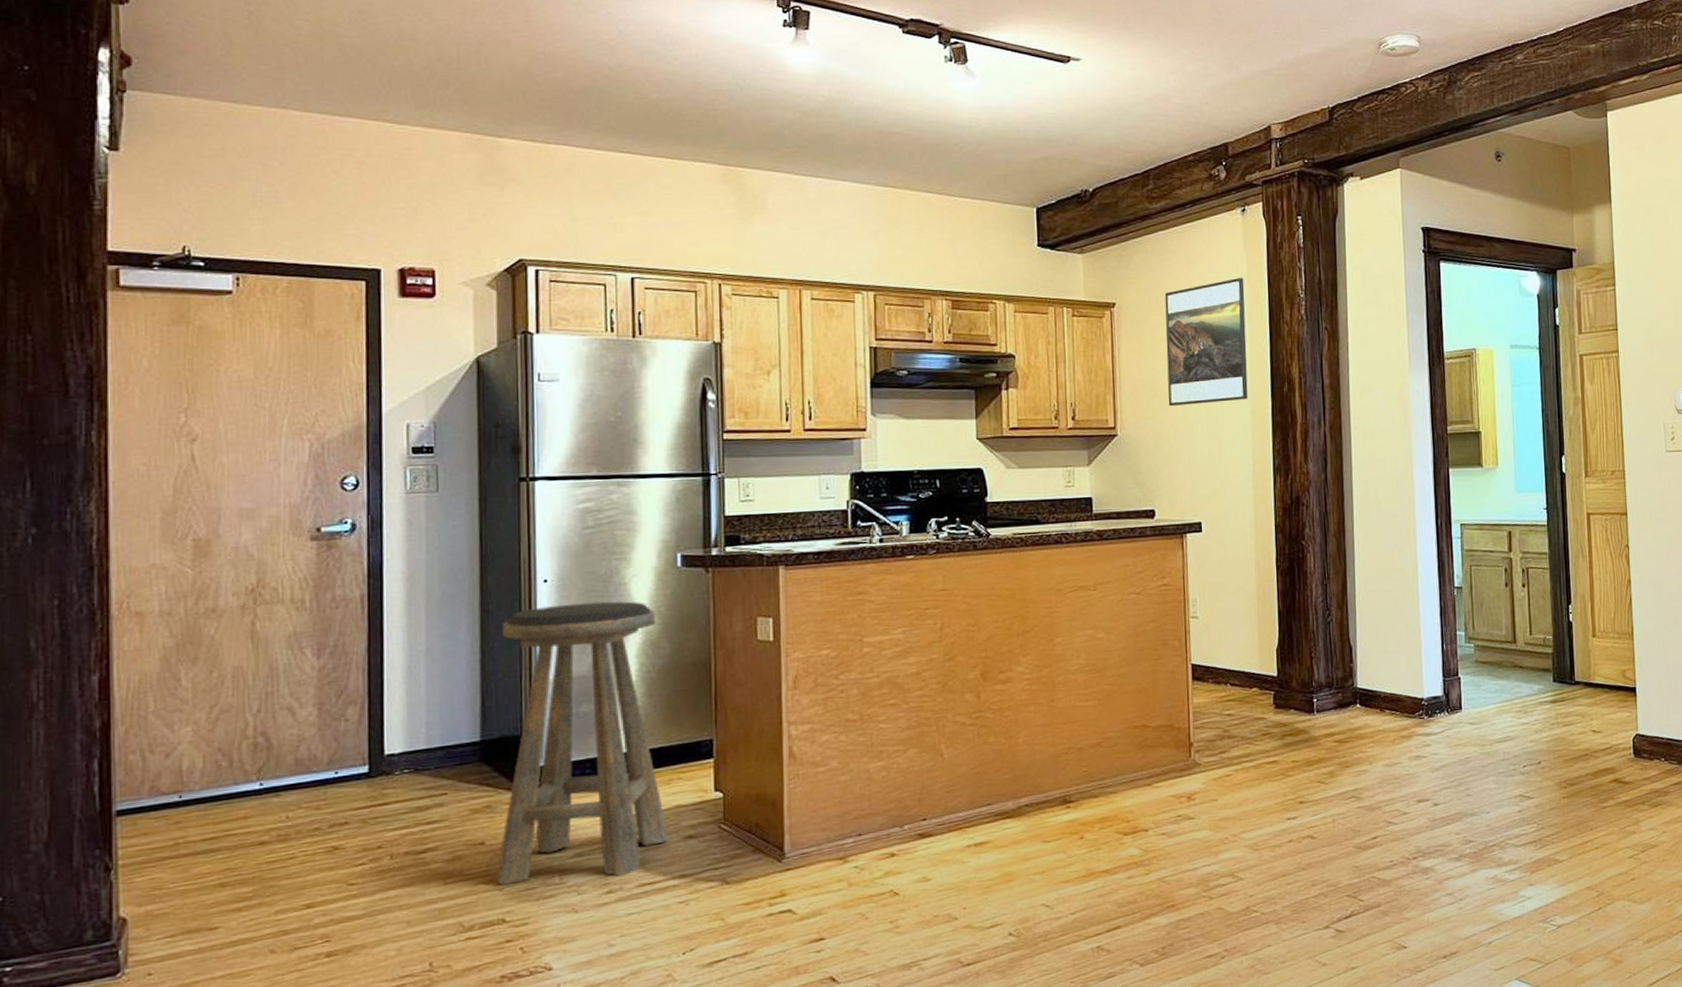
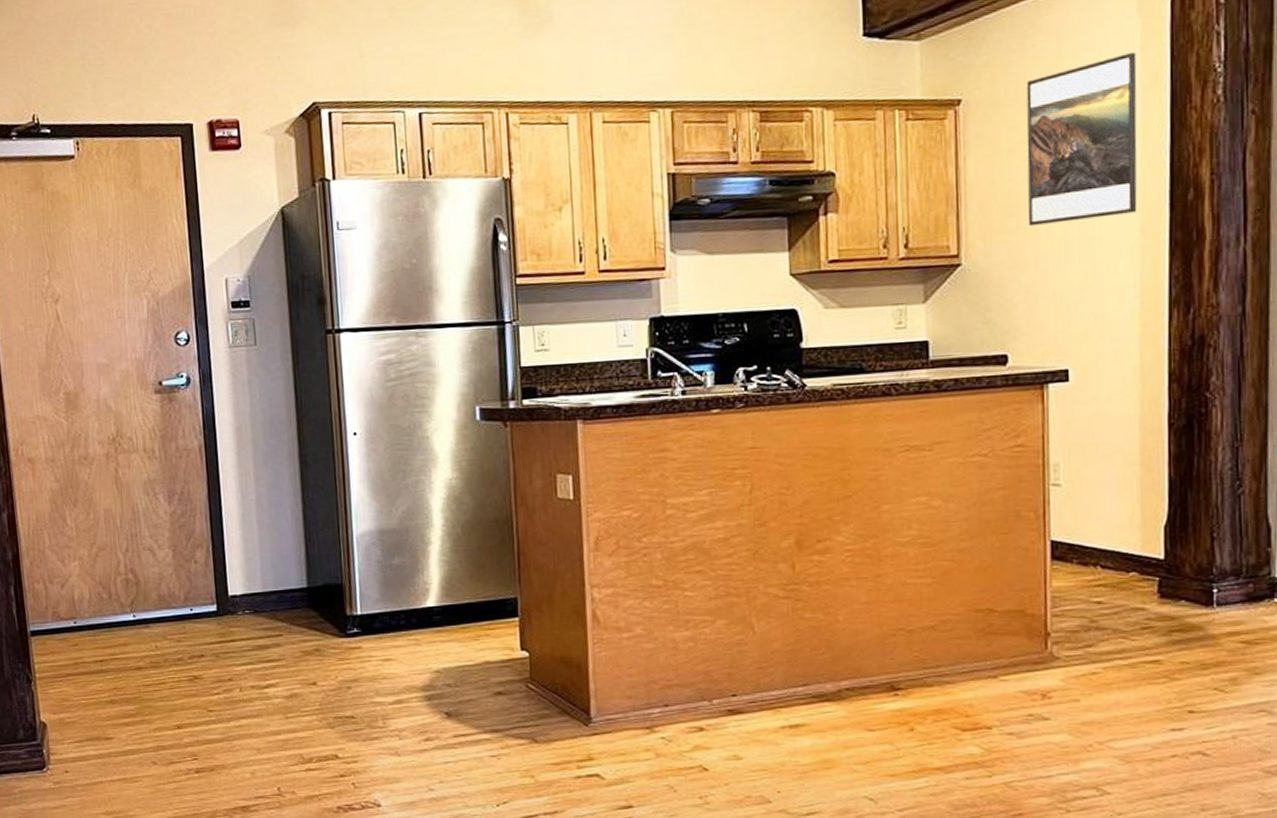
stool: present [497,601,668,885] -> none [320,455,478,726]

